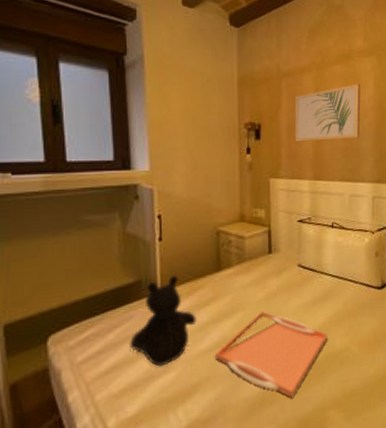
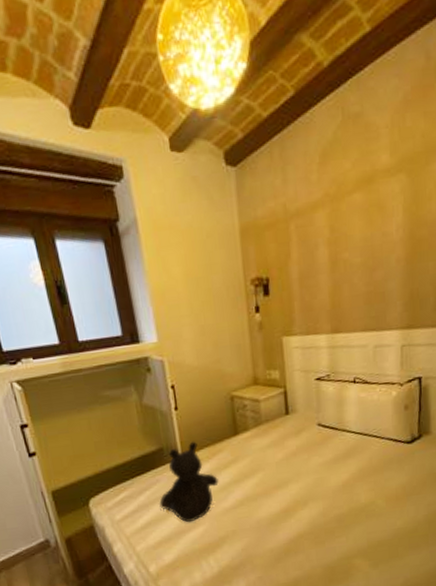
serving tray: present [214,311,328,399] -> none [238,470,352,549]
wall art: present [294,84,361,142] -> none [306,212,387,293]

